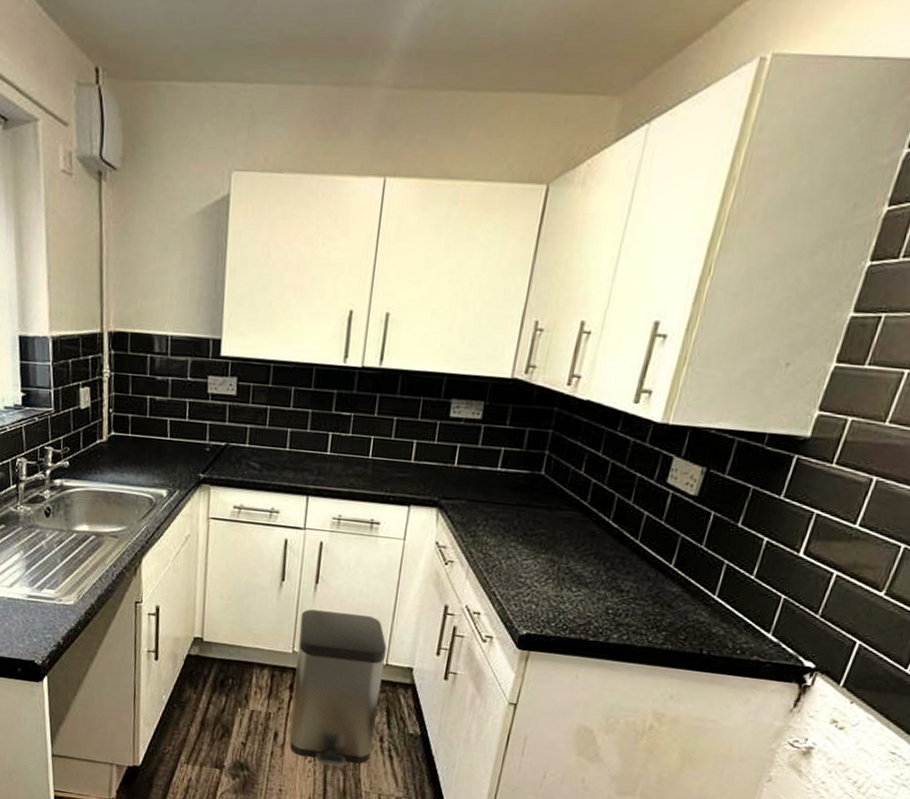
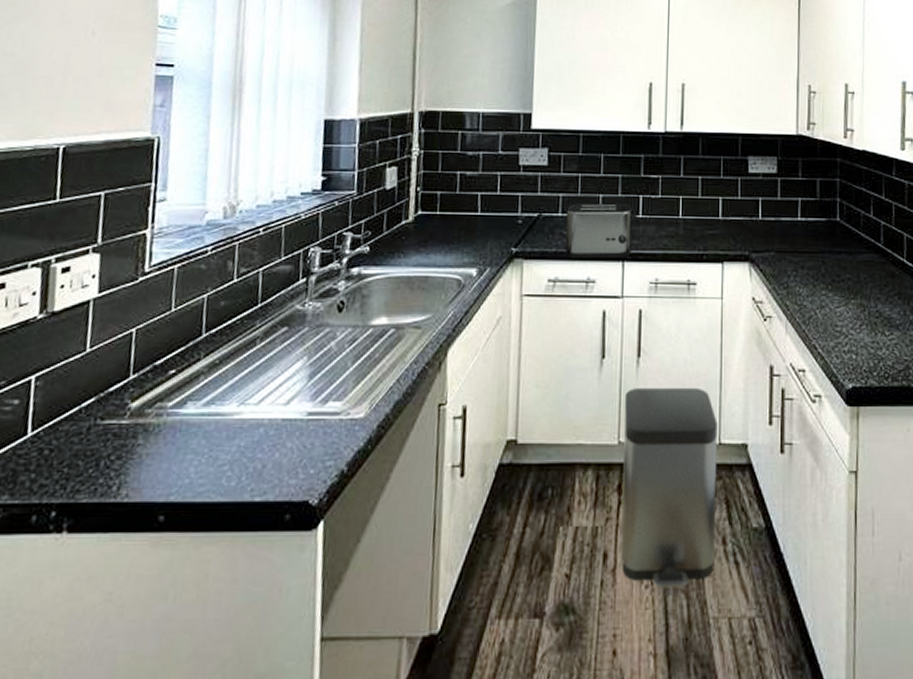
toaster: none [251,435,326,494] -> present [565,202,638,260]

